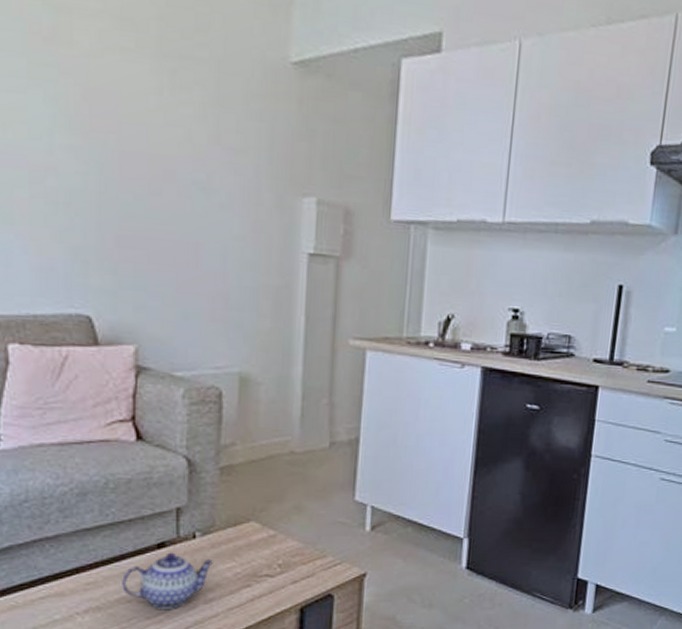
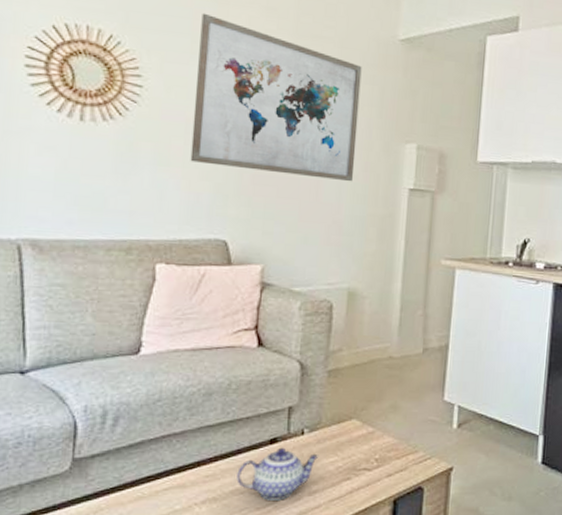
wall art: none [37,24,245,245] -> present [190,13,362,182]

